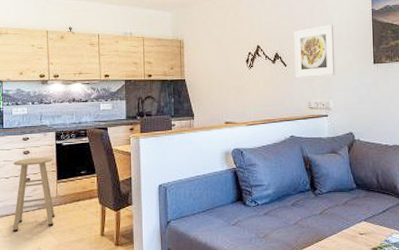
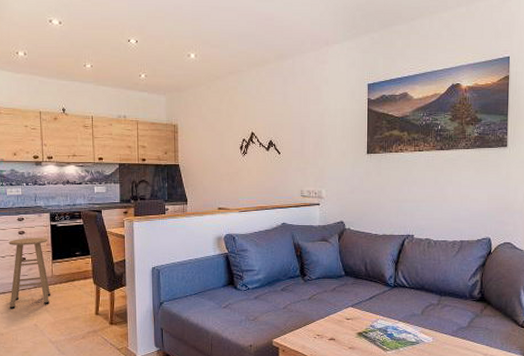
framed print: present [294,25,336,78] -> none [289,113,329,166]

